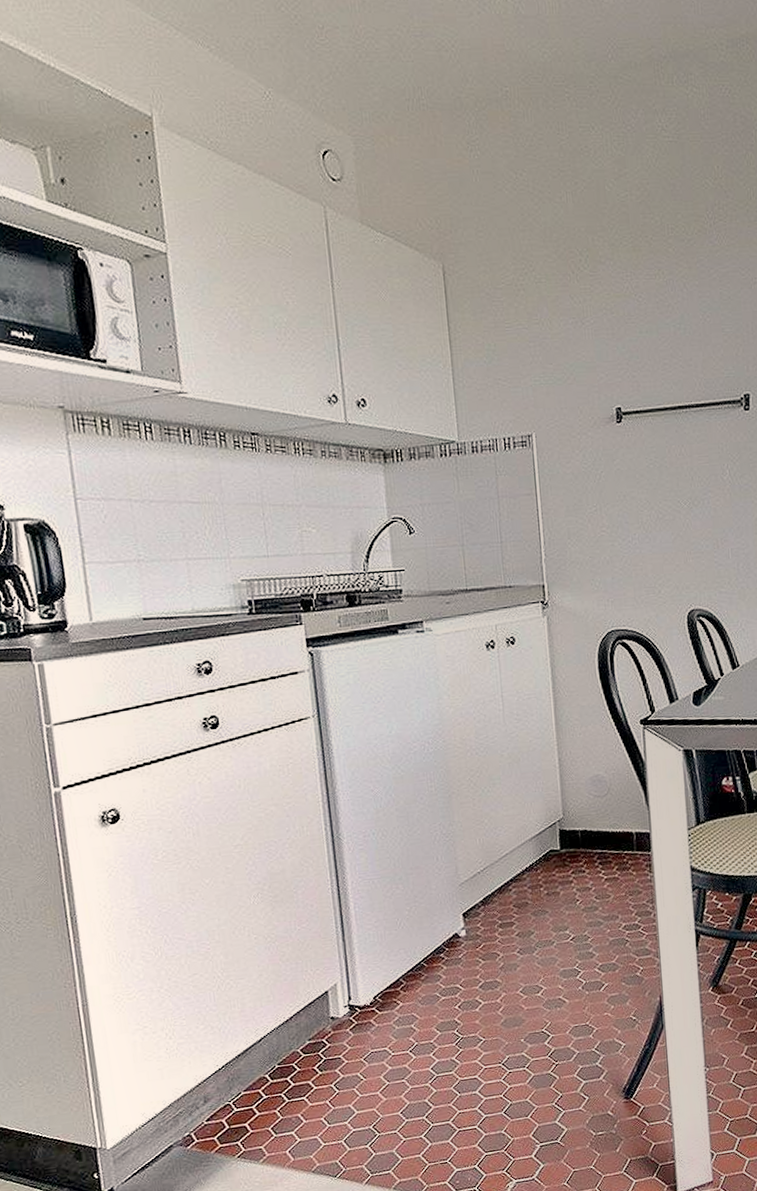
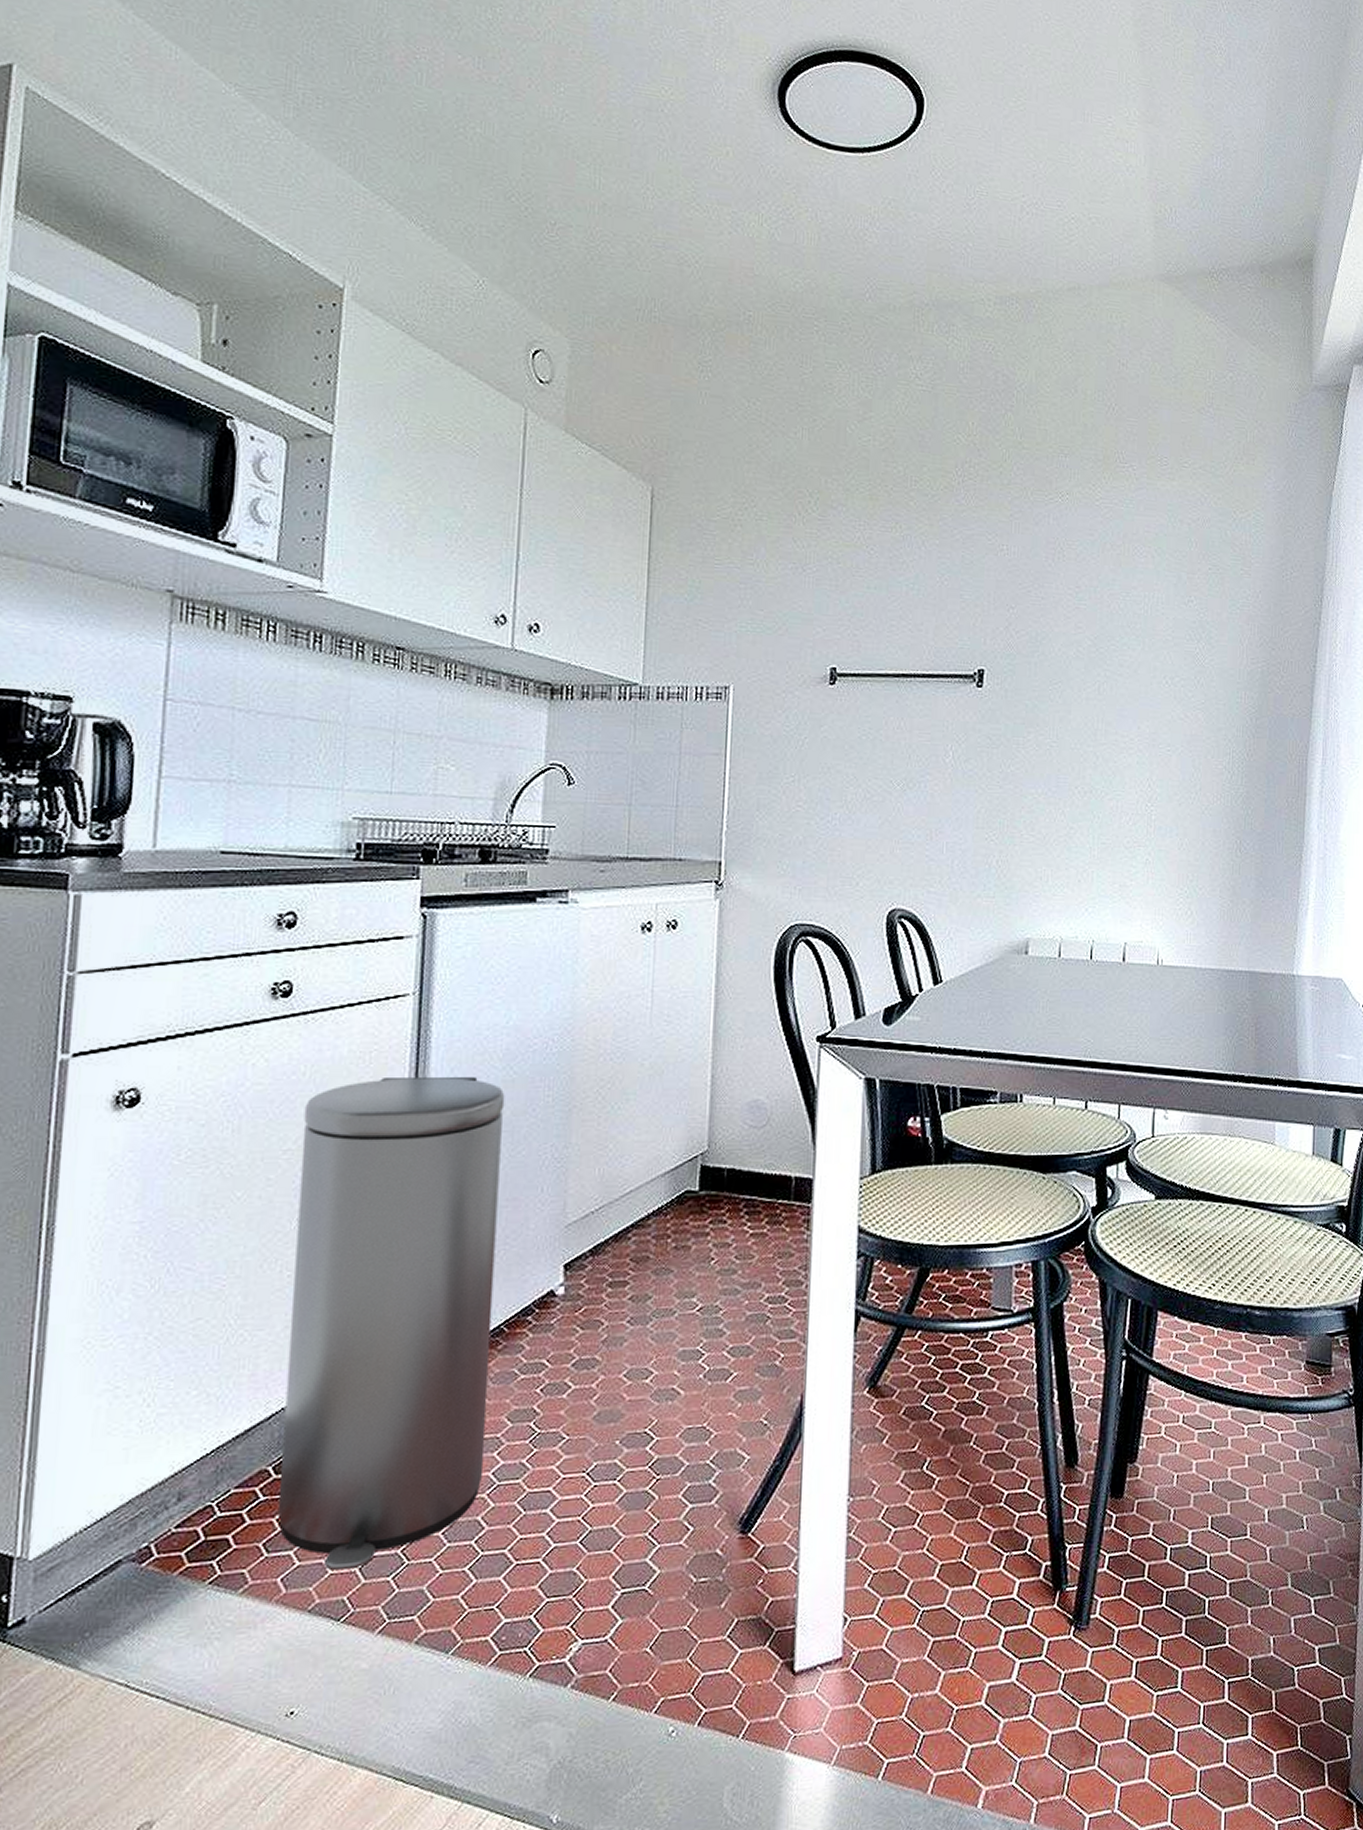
pedal bin: none [244,777,424,1144] -> present [277,1077,505,1571]

